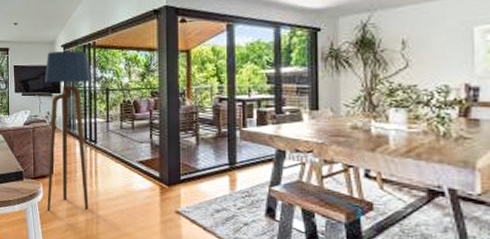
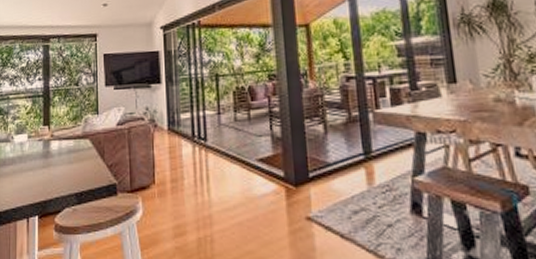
floor lamp: present [44,51,91,211] -> none [141,32,201,232]

